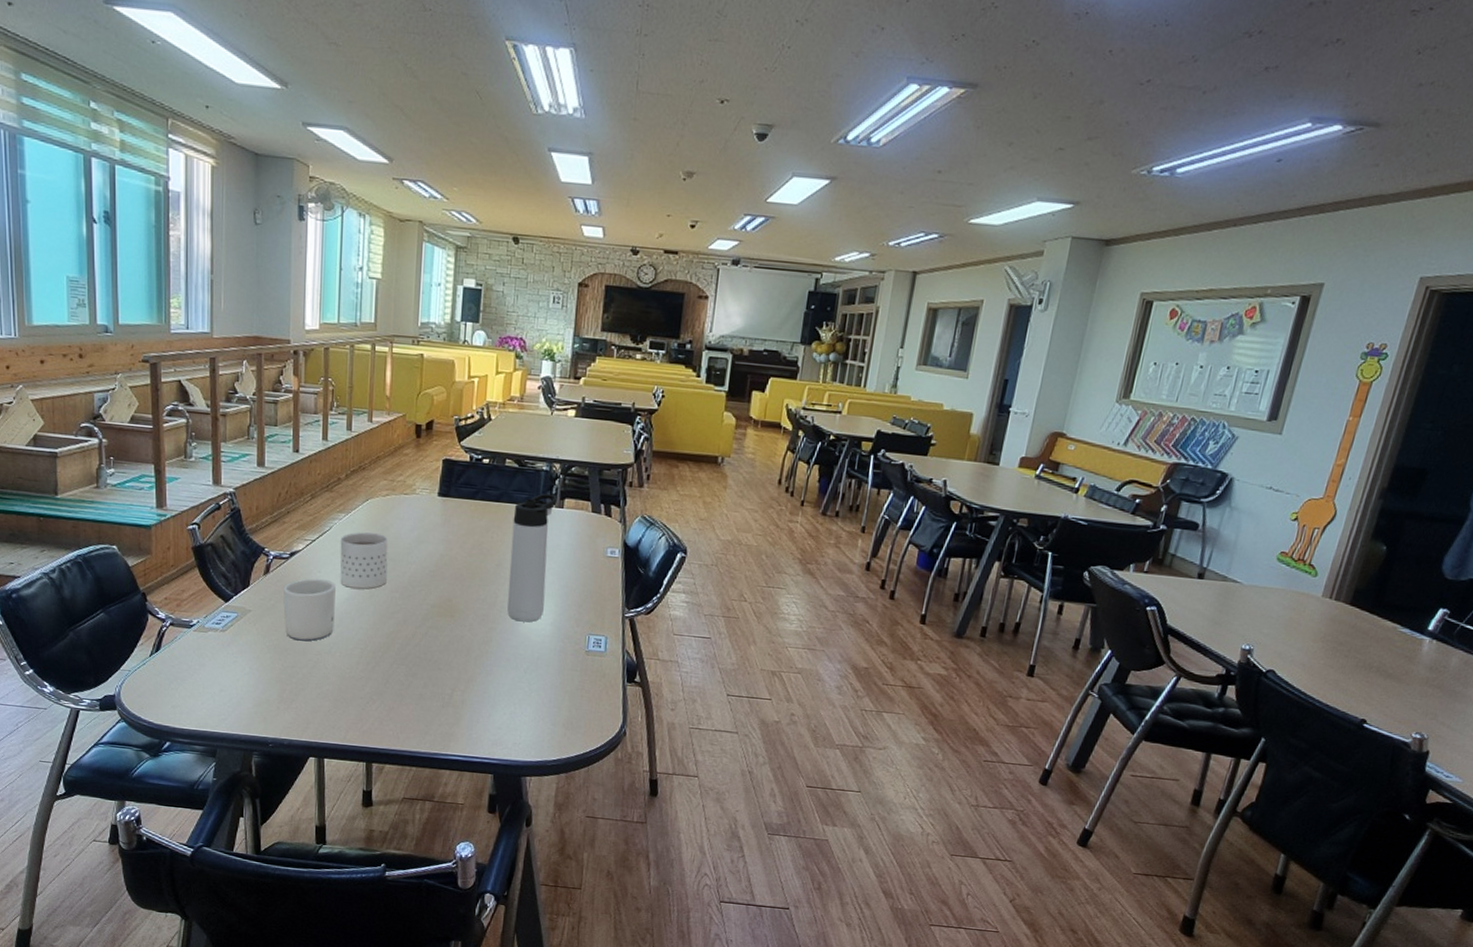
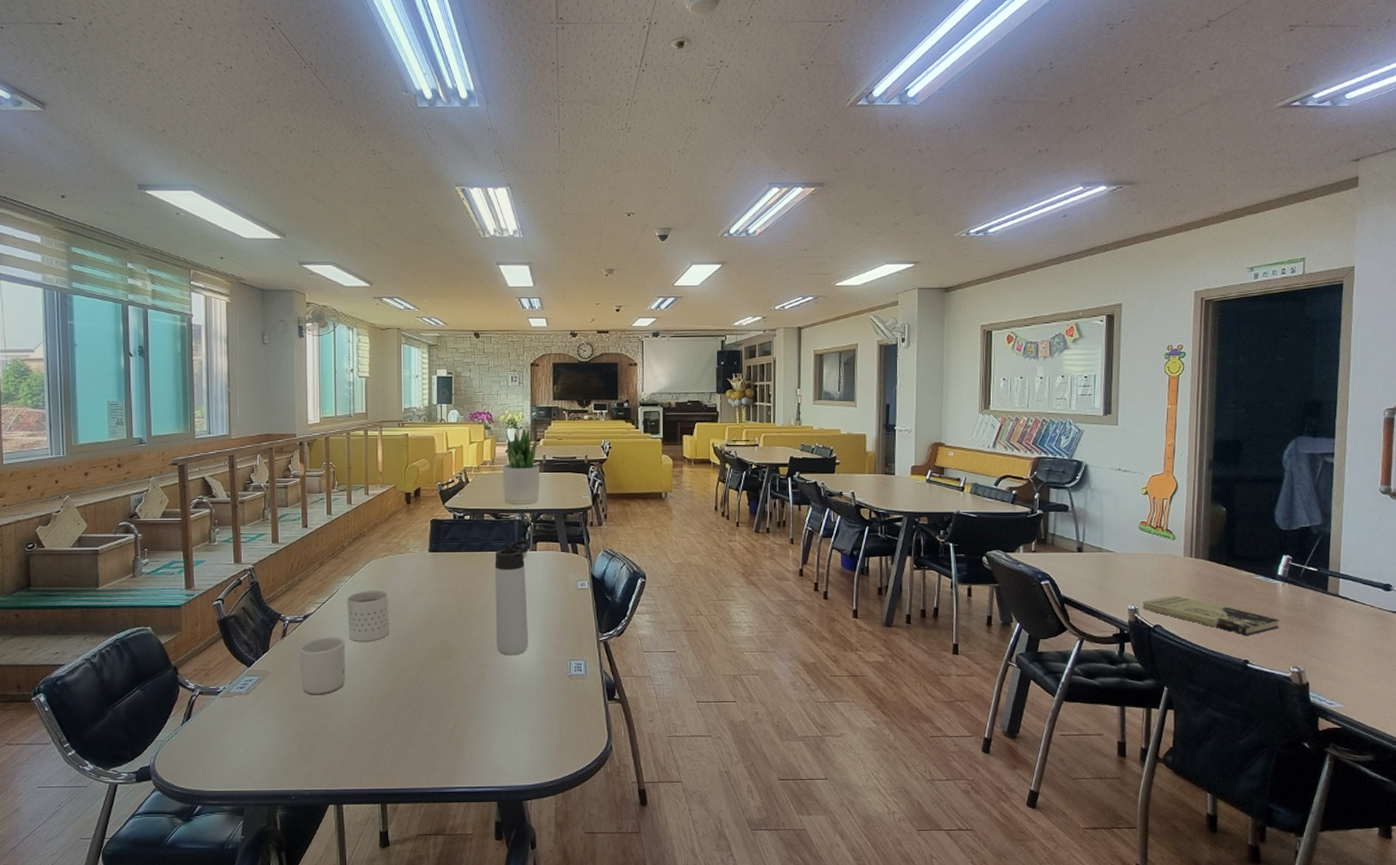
planter: none [530,362,579,454] -> present [503,428,540,505]
book: none [1258,639,1415,693] -> present [1142,595,1280,635]

